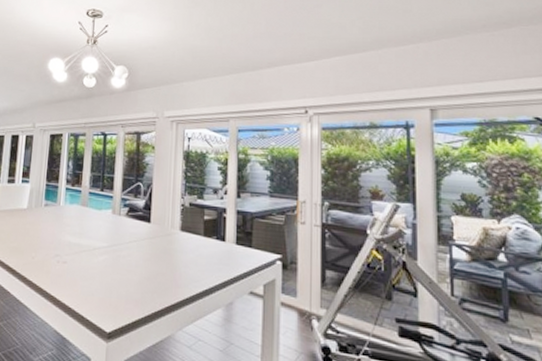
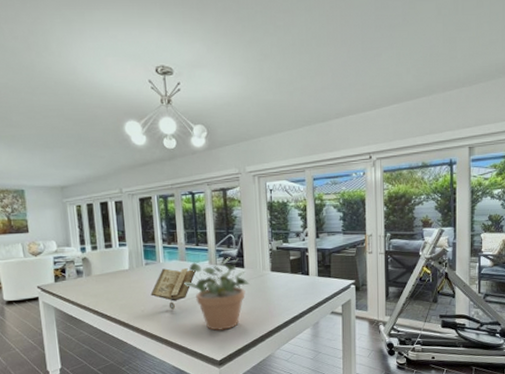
book: none [44,212,96,261] -> present [150,268,196,310]
potted plant: none [82,208,154,295] -> present [184,257,250,331]

